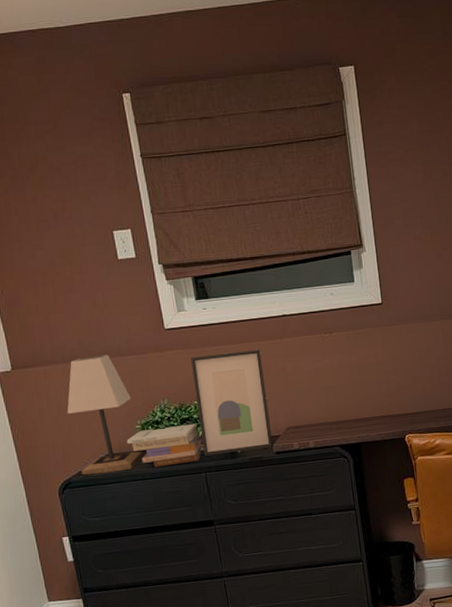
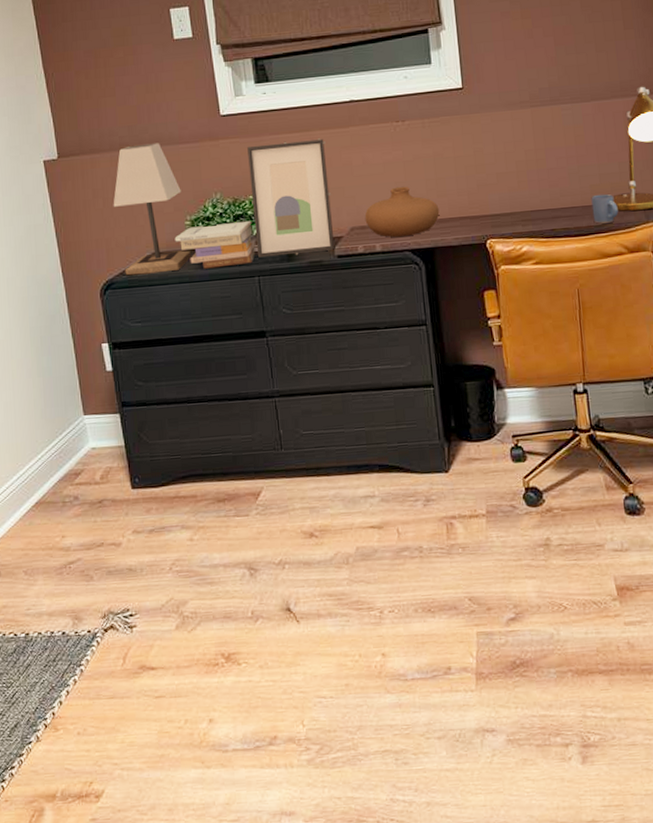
vase: none [299,390,364,435] -> present [364,186,440,238]

